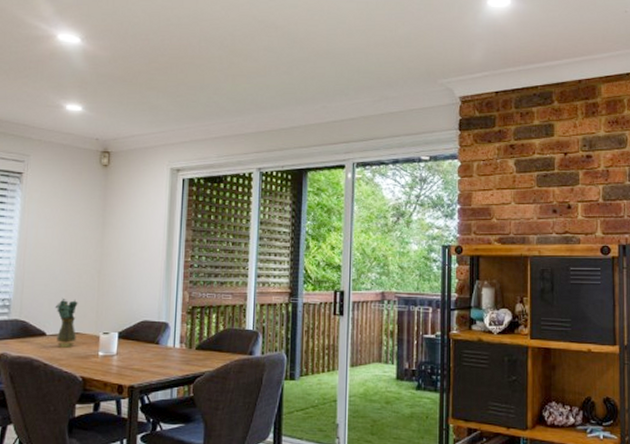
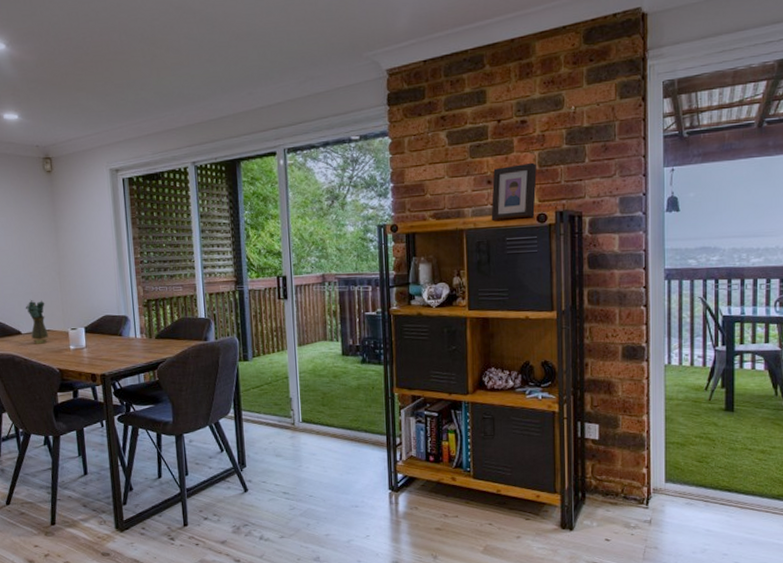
picture frame: none [555,195,601,252] -> present [491,162,537,223]

